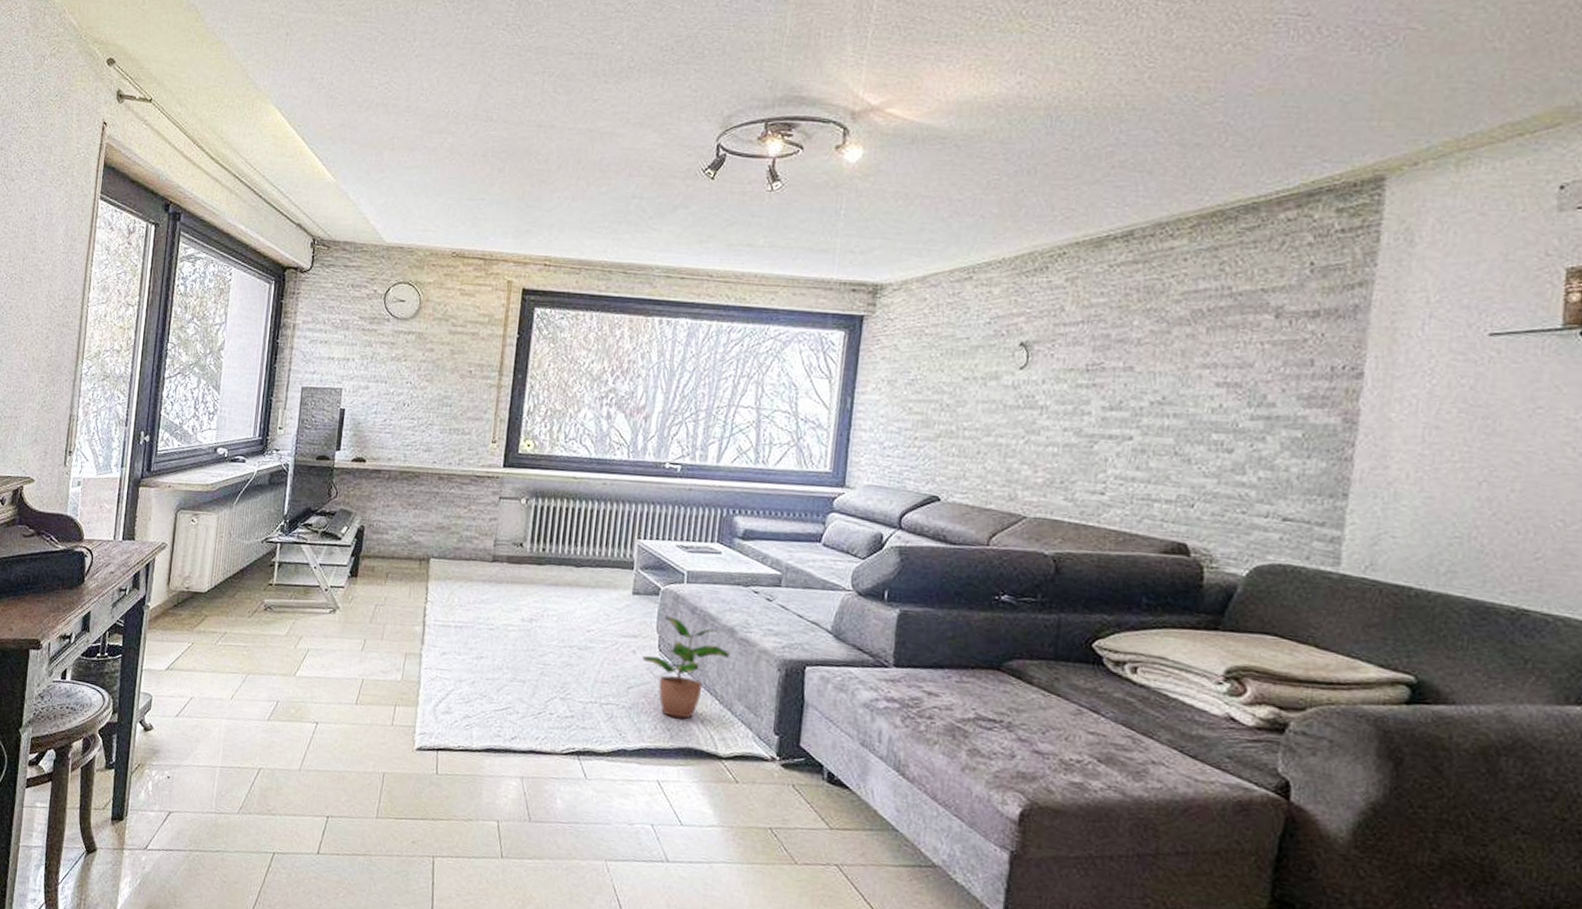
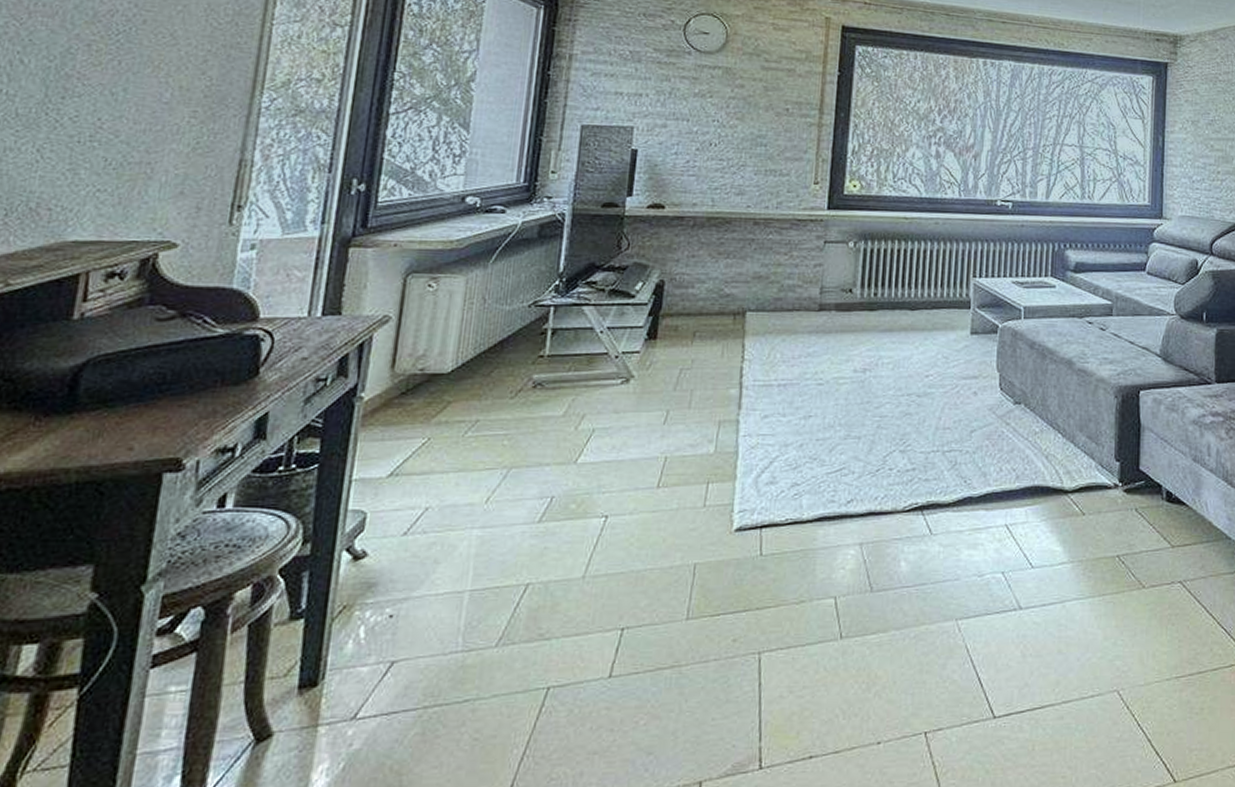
potted plant: present [641,615,731,719] -> none [983,353,1070,456]

